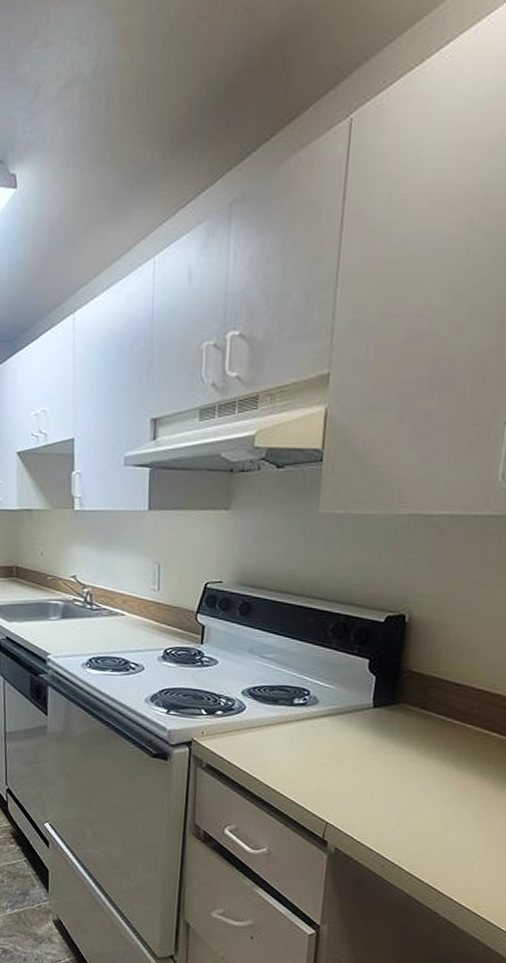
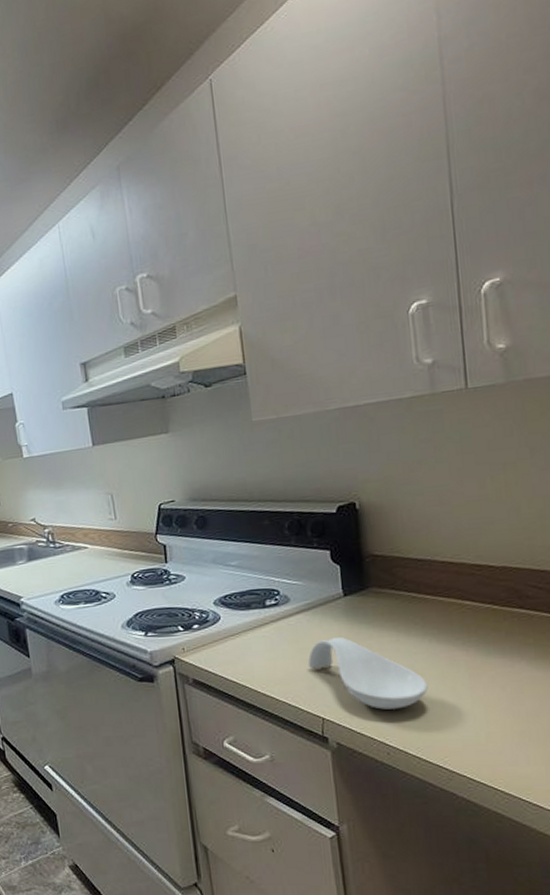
spoon rest: none [322,746,437,826] -> present [307,636,428,710]

